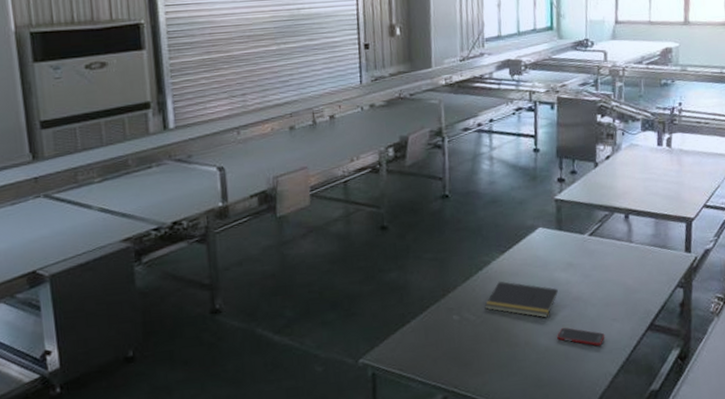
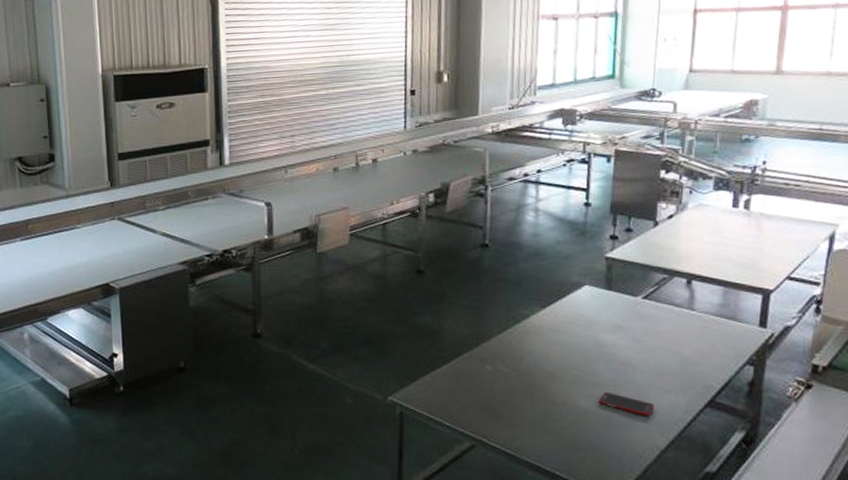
notepad: present [484,281,558,318] -> none [520,336,603,380]

